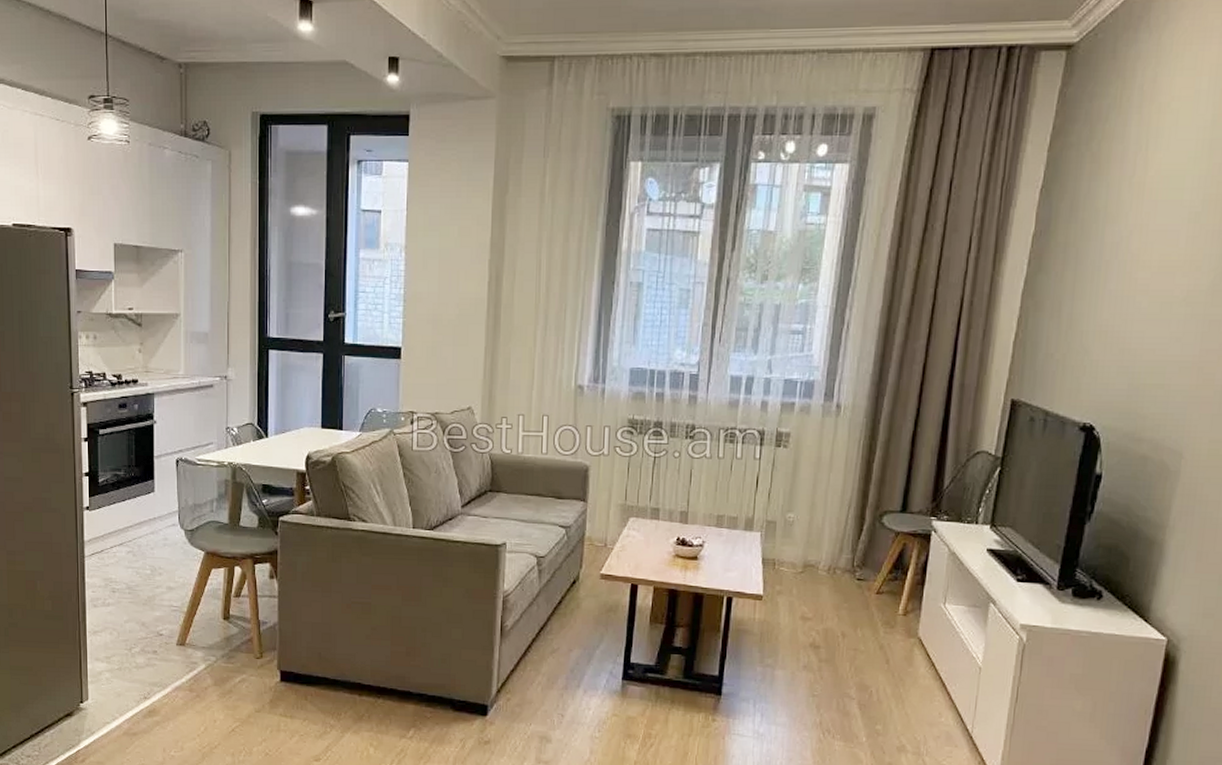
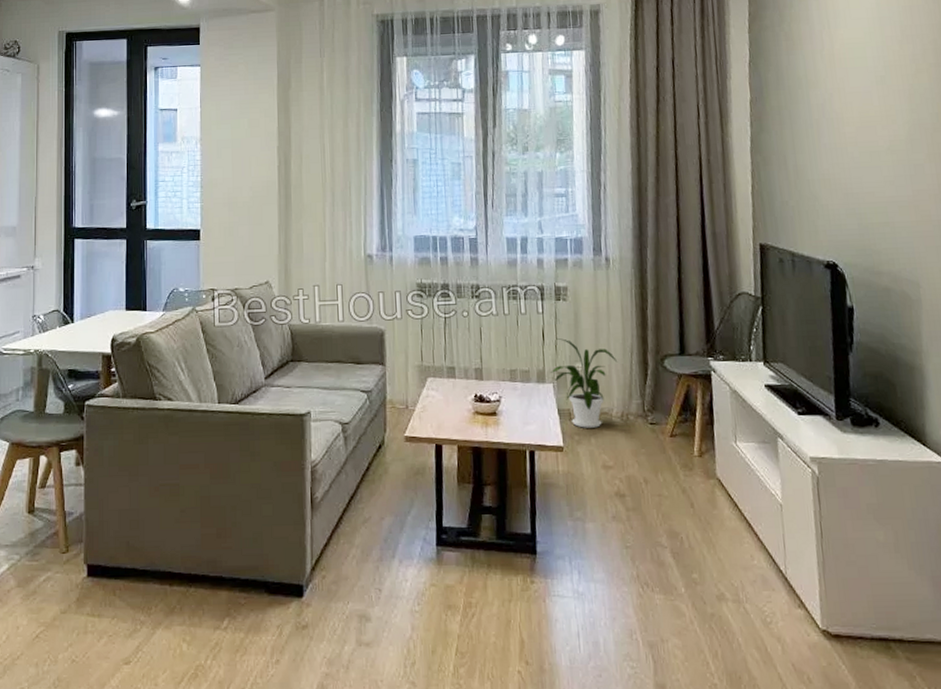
house plant: none [760,485,833,579] -> present [551,337,618,428]

